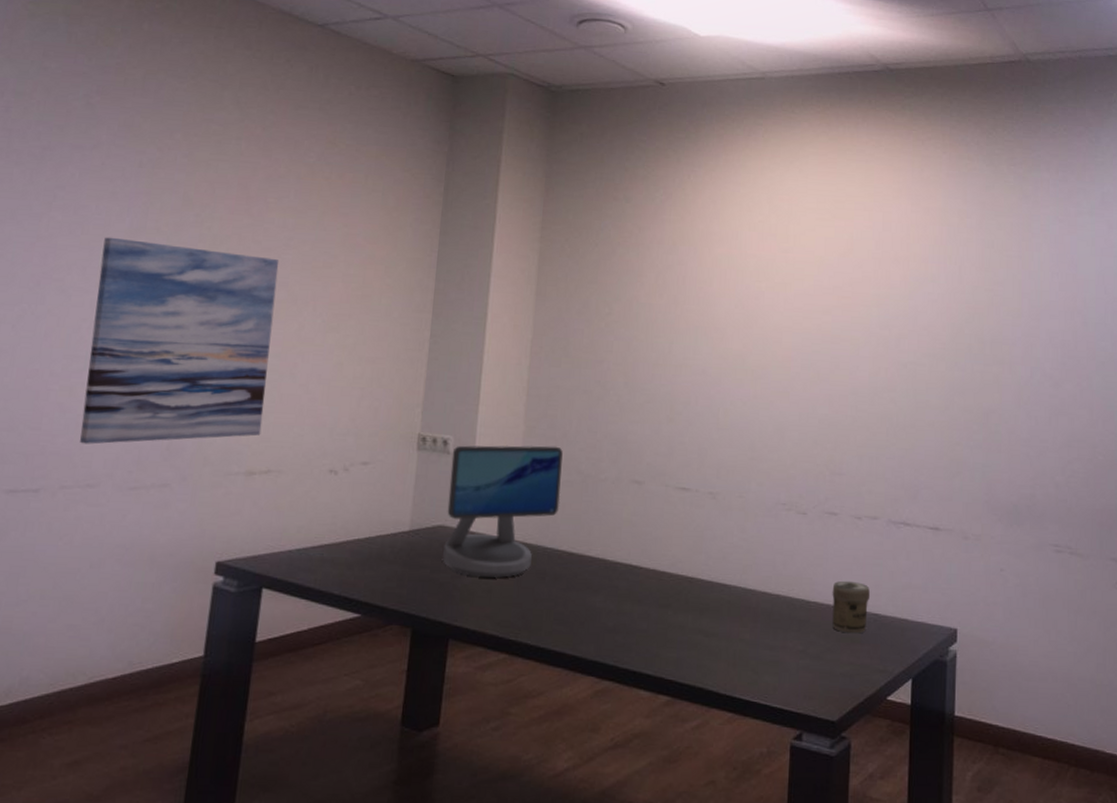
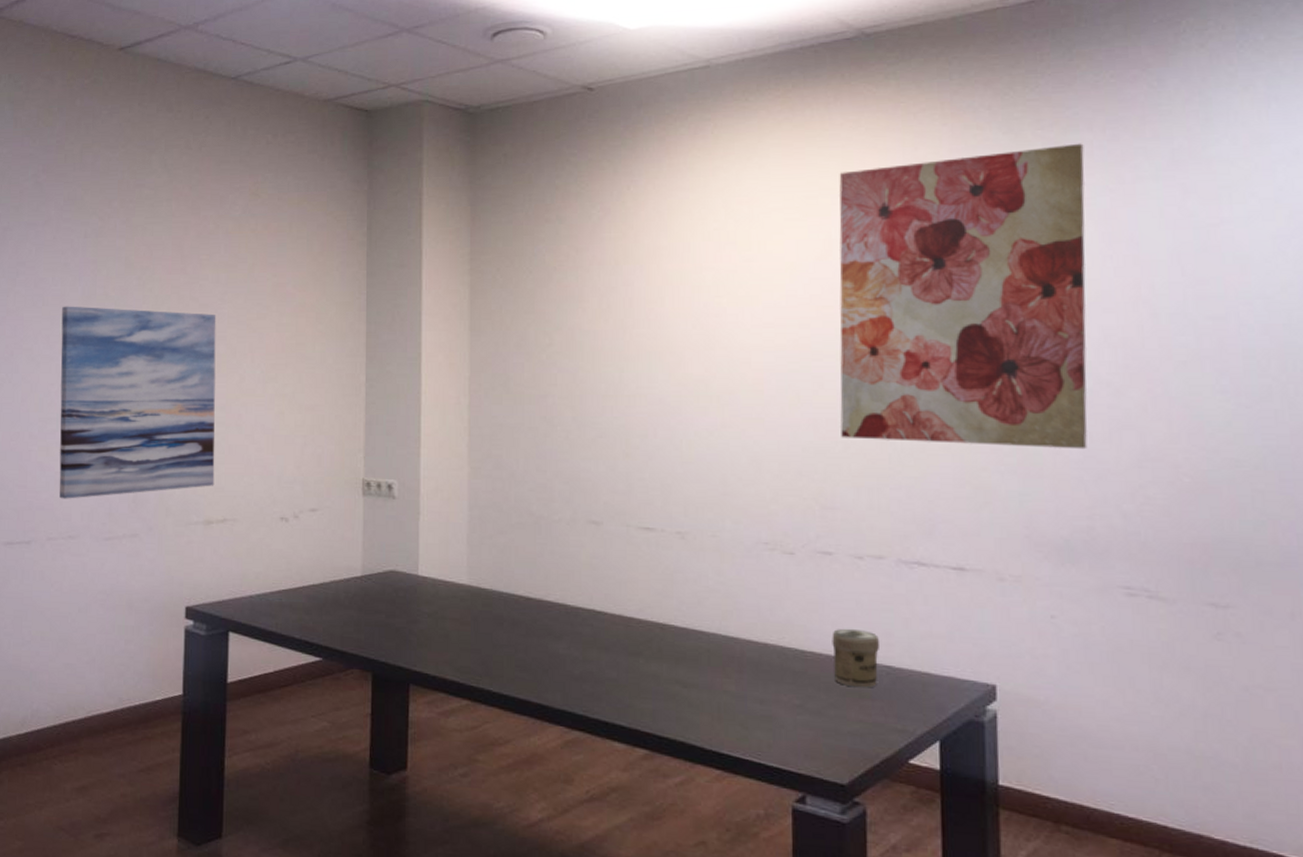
computer monitor: present [443,445,563,578] -> none [397,487,513,623]
wall art: none [850,180,1043,430] -> present [839,143,1087,450]

